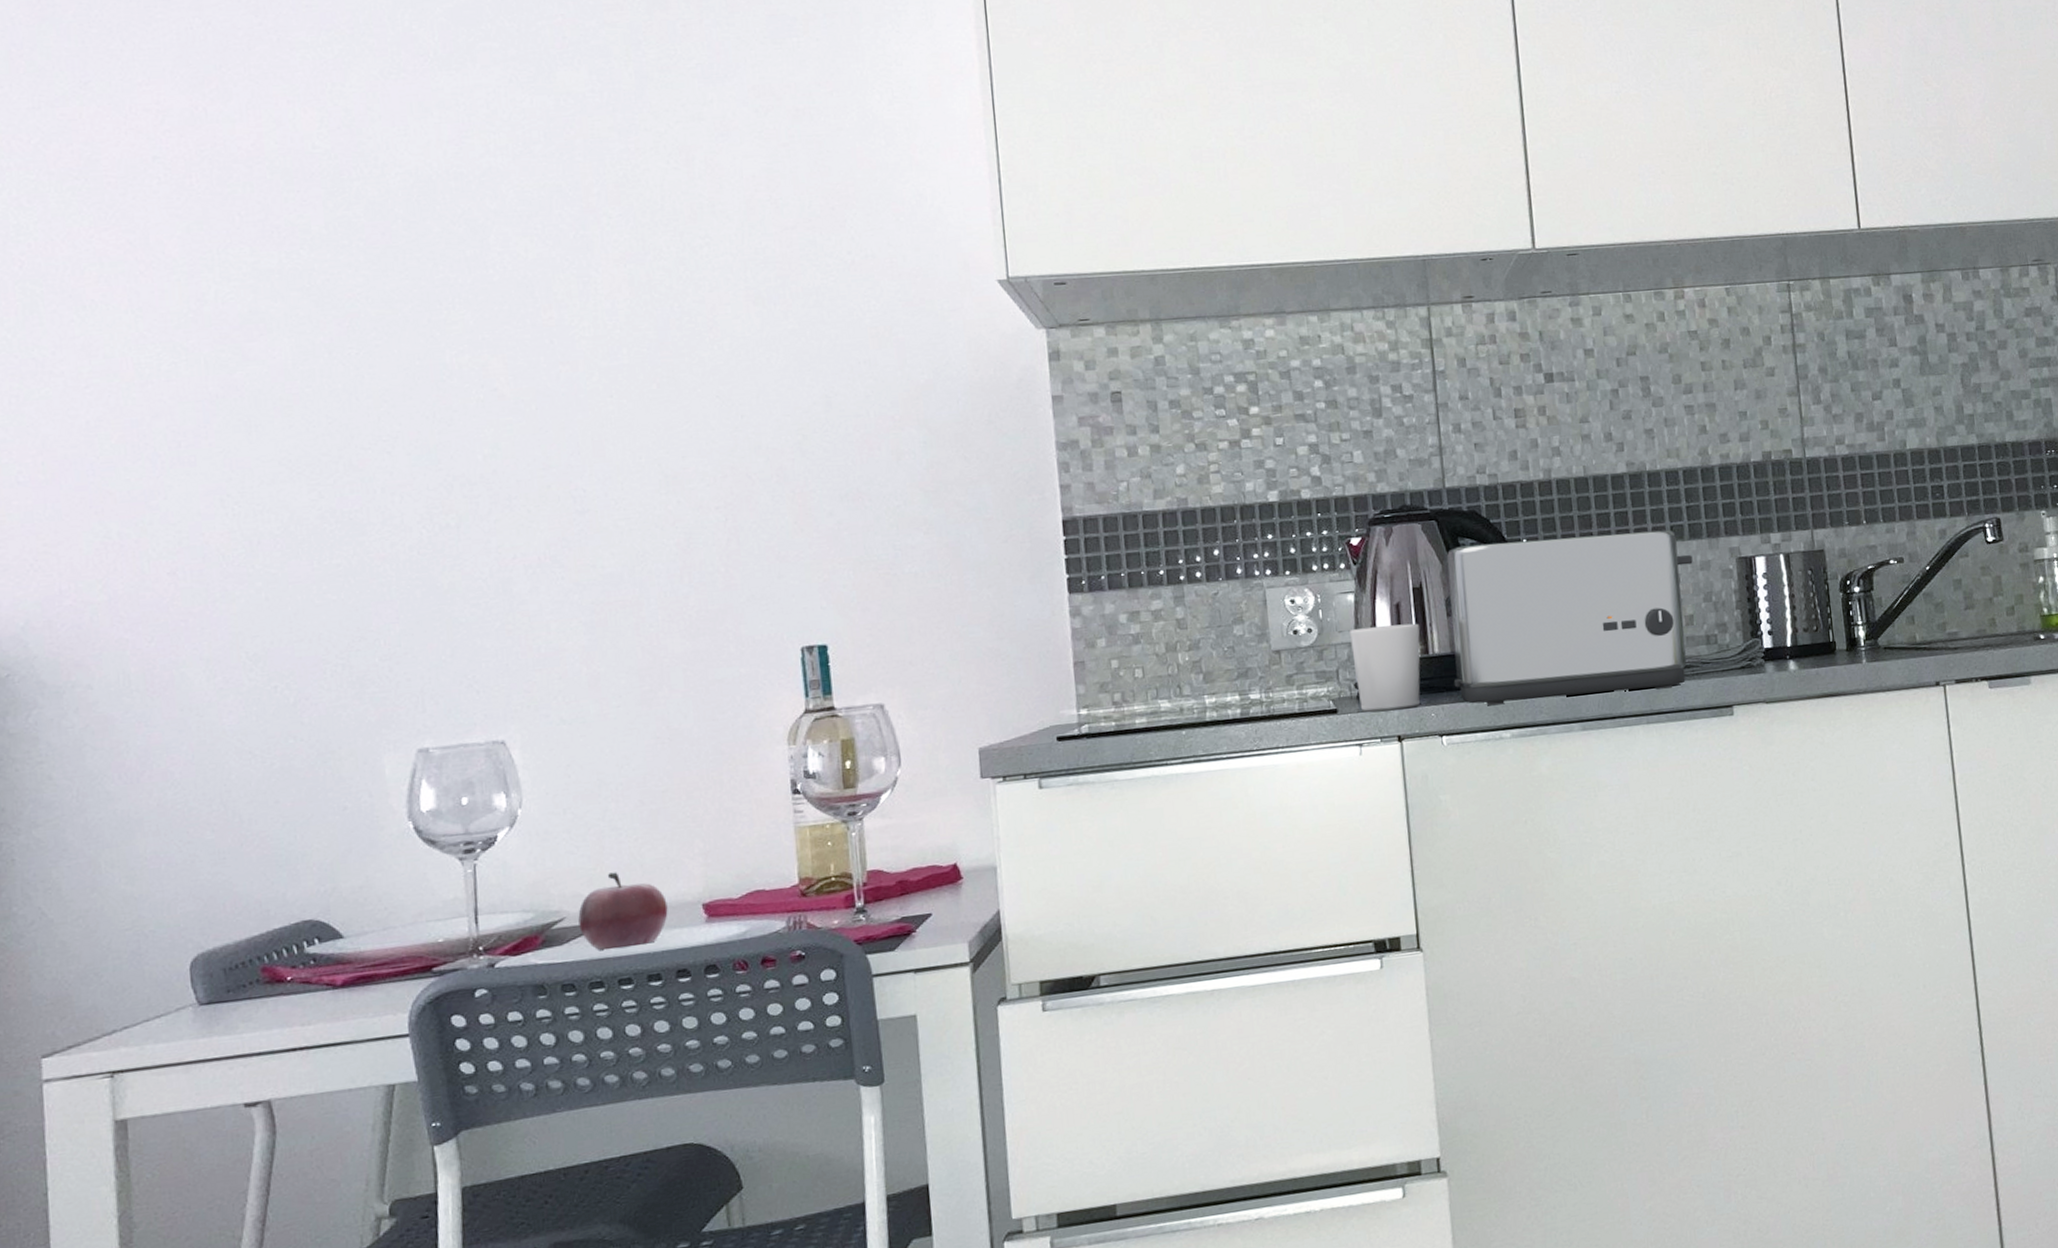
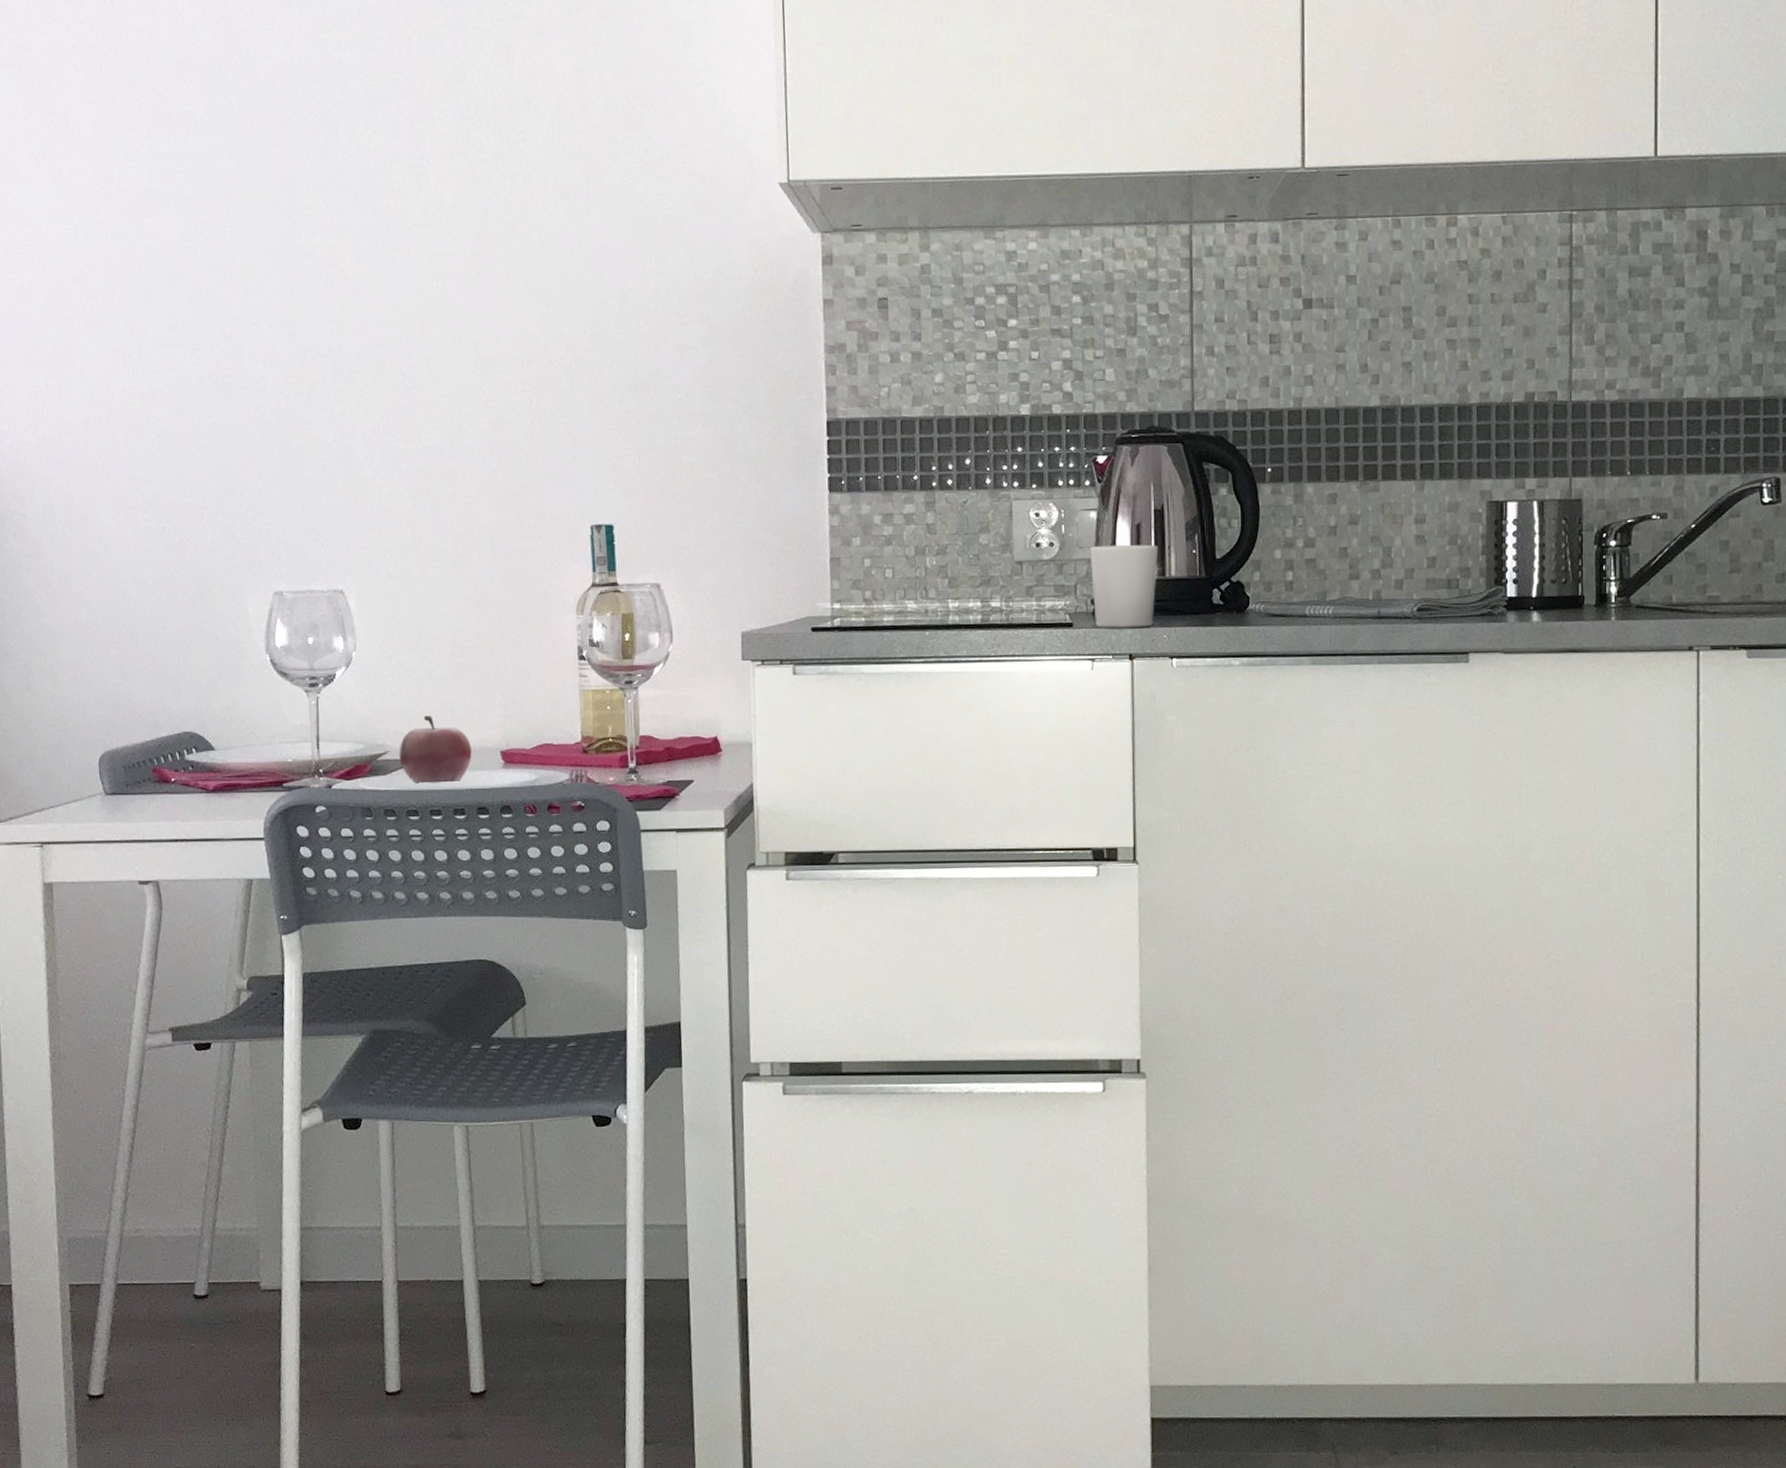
toaster: present [1447,529,1693,706] -> none [1187,468,1441,633]

